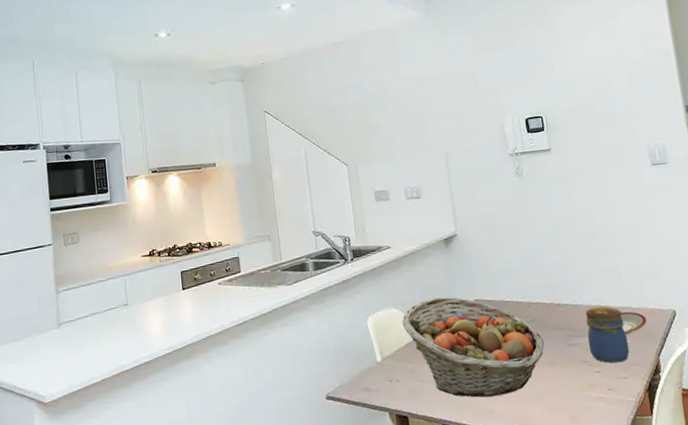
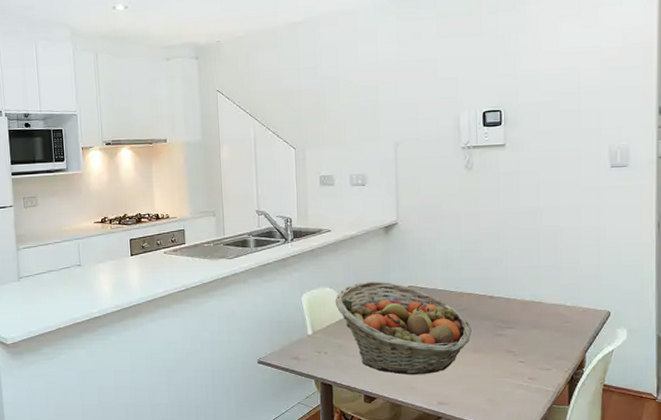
jar: present [585,306,630,363] -> none [516,302,556,355]
plate: present [620,311,647,335] -> none [553,308,579,331]

